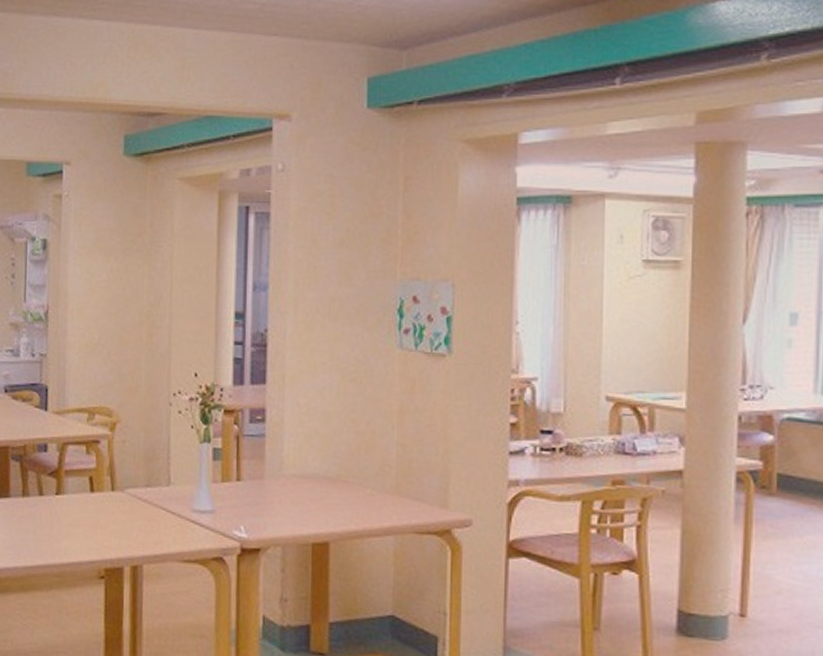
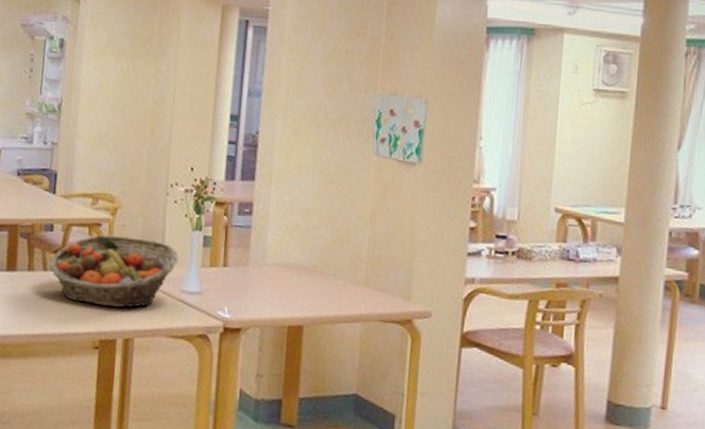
fruit basket: none [44,453,187,532] -> present [48,235,179,308]

